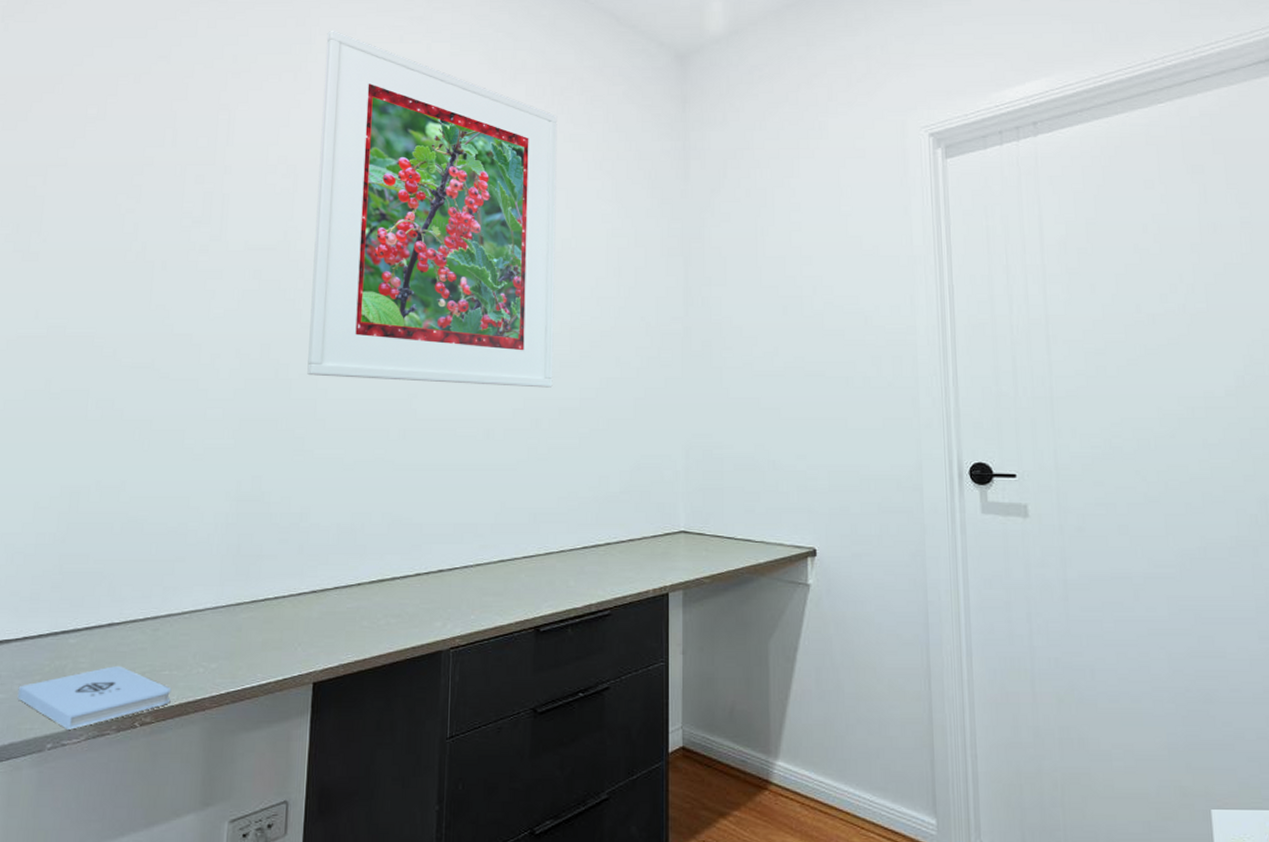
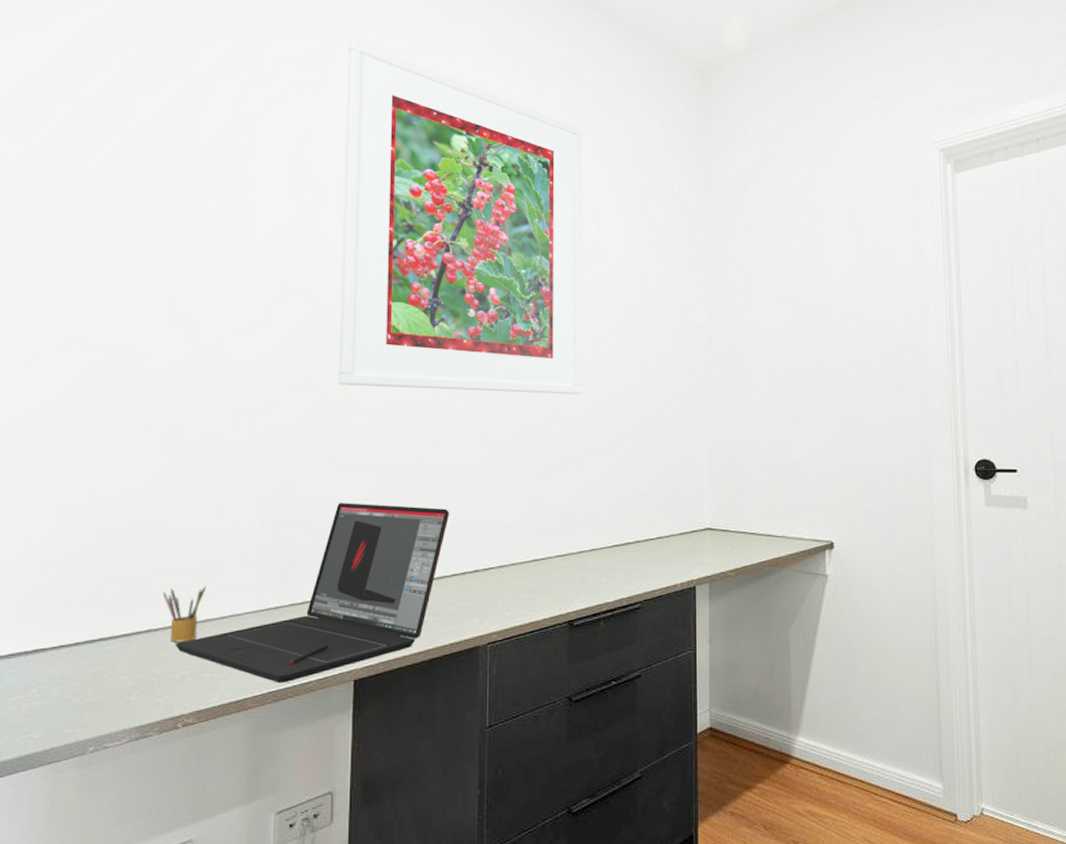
notepad: present [17,666,172,730] -> none [56,671,213,733]
pencil box: none [126,580,170,638] -> present [162,586,207,643]
laptop: none [136,497,415,684] -> present [176,503,450,684]

